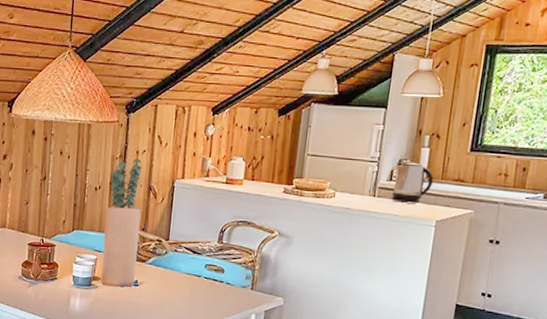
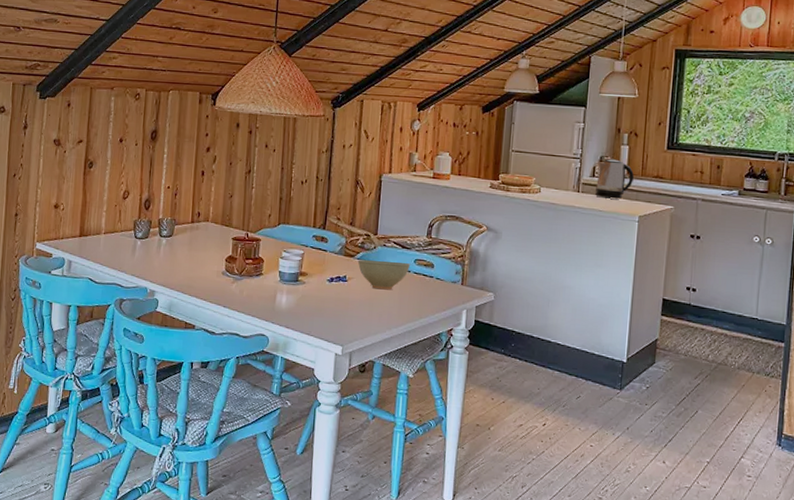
vase: present [100,151,142,288] -> none [308,146,349,284]
bowl: none [149,265,202,295] -> present [357,260,411,290]

